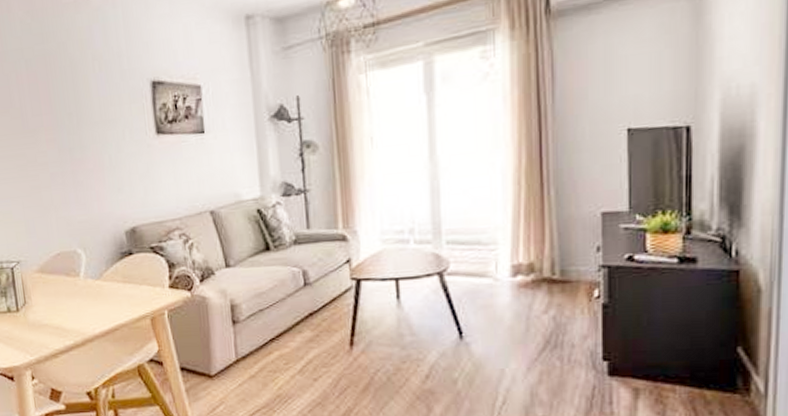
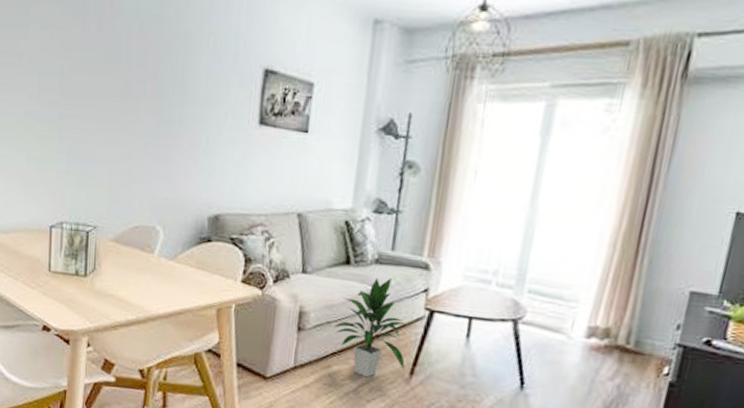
indoor plant: none [266,256,343,357] -> present [333,278,406,378]

